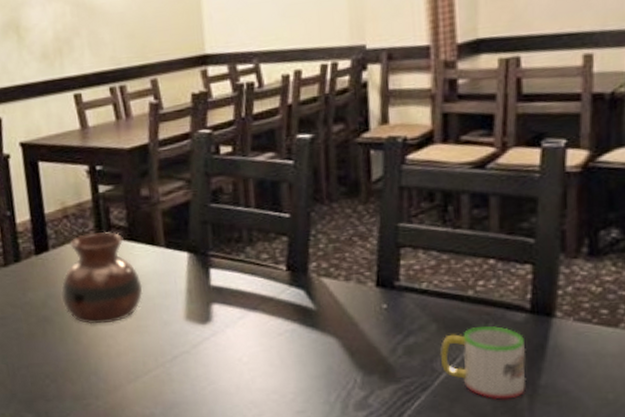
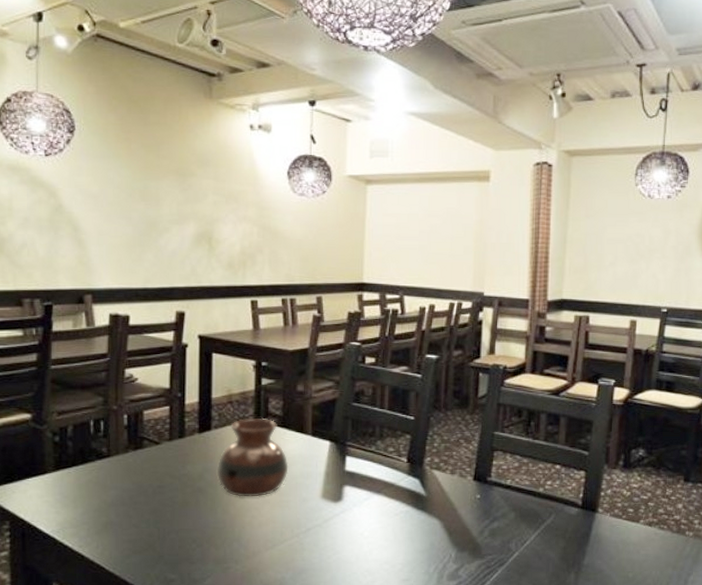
mug: present [439,325,526,400] -> none [515,516,576,575]

